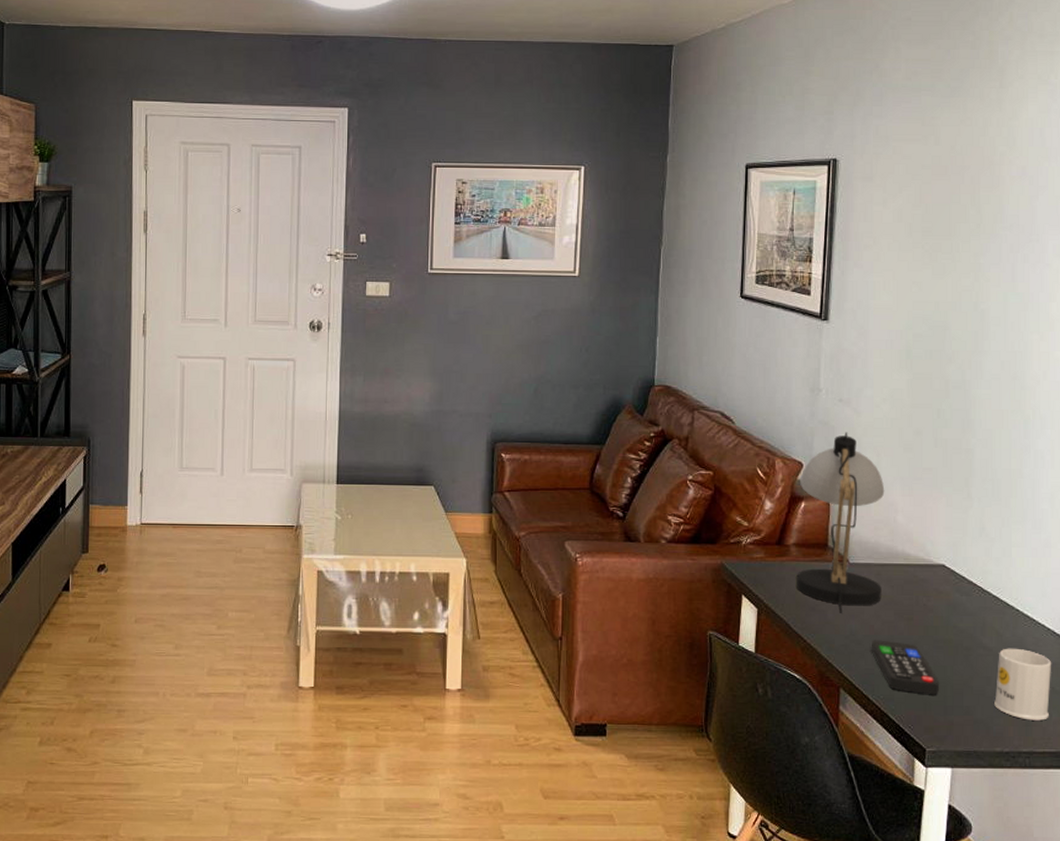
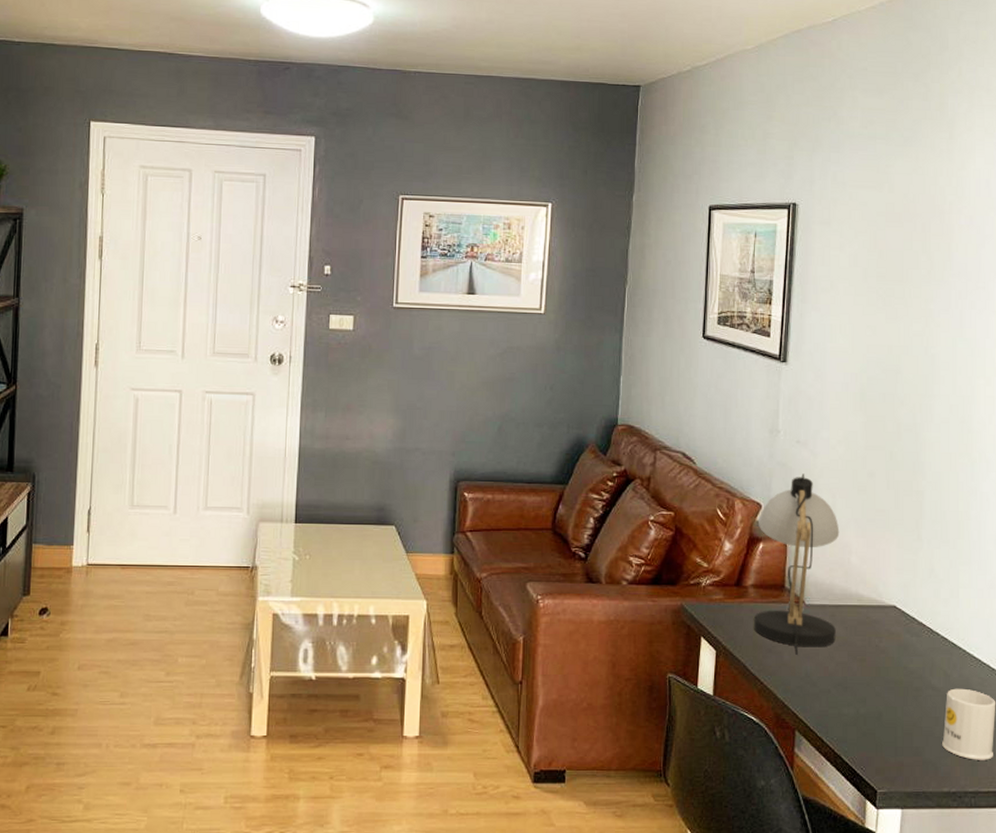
remote control: present [872,640,939,695] -> none [826,681,890,736]

